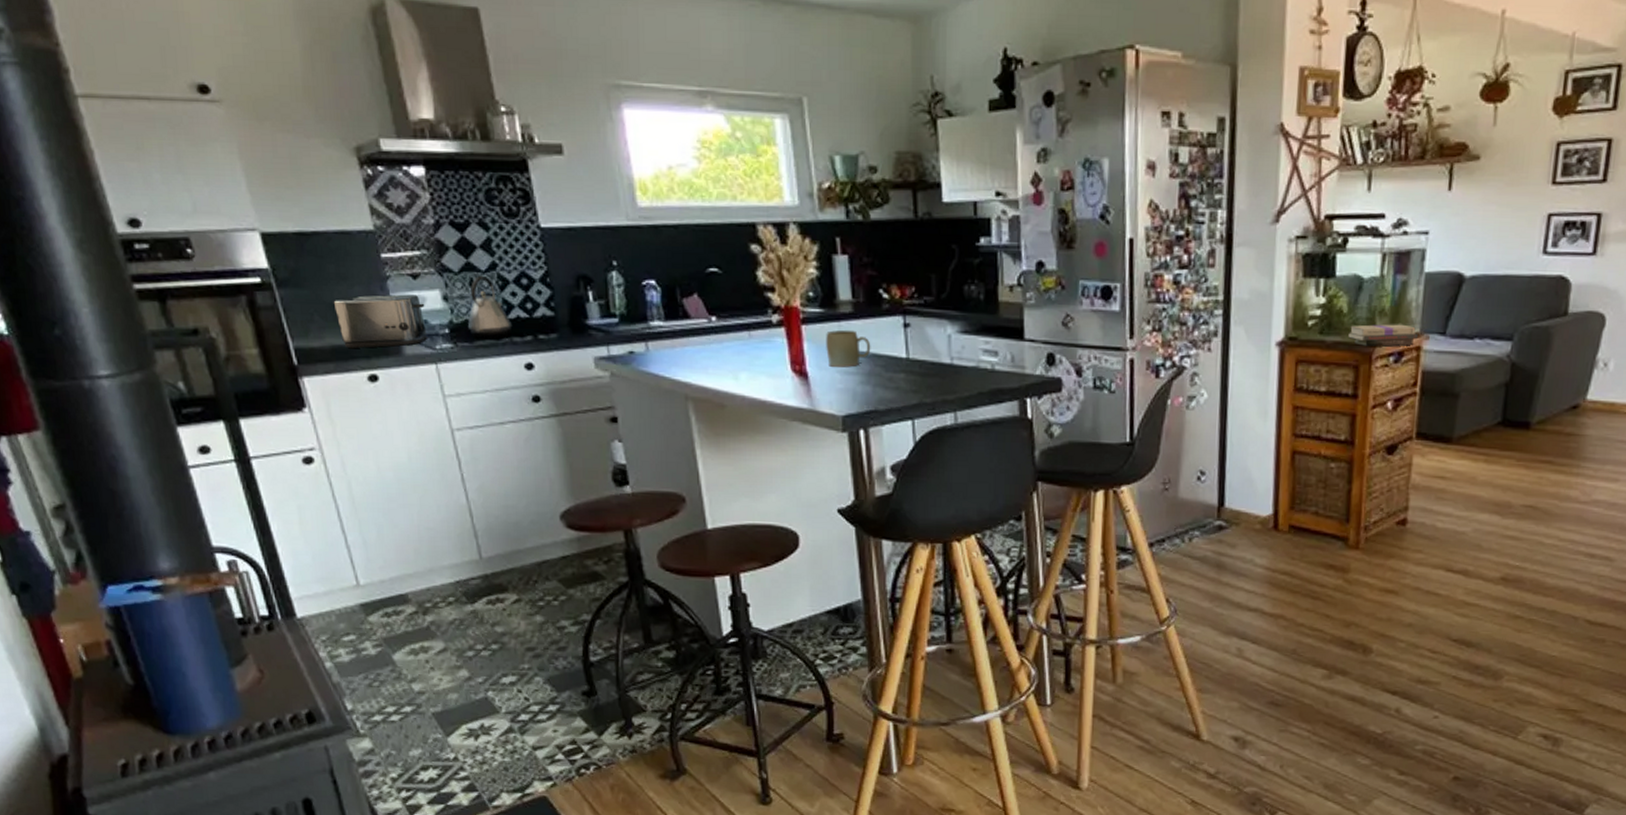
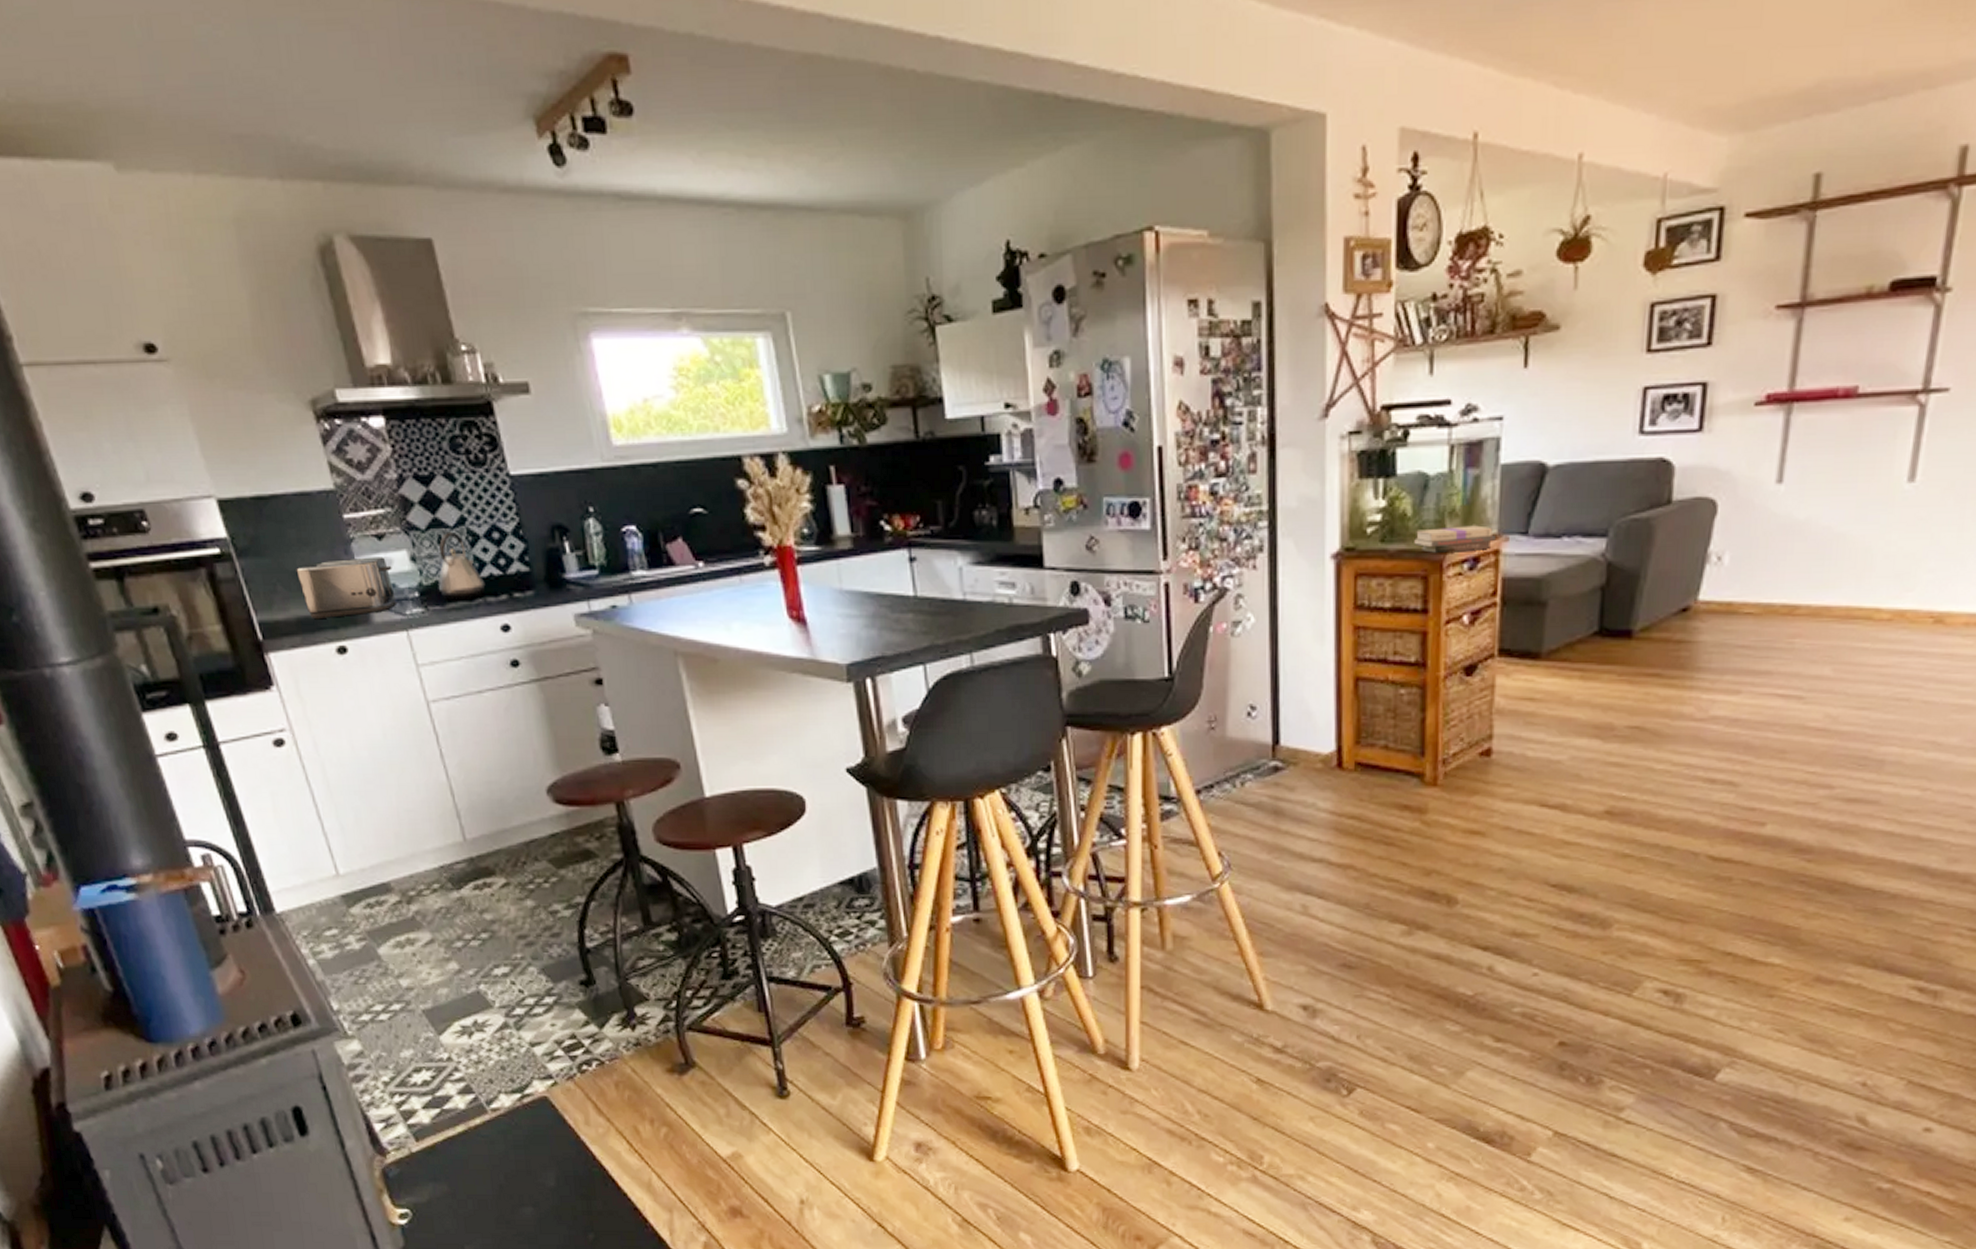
mug: present [826,329,871,367] -> none [824,568,875,610]

